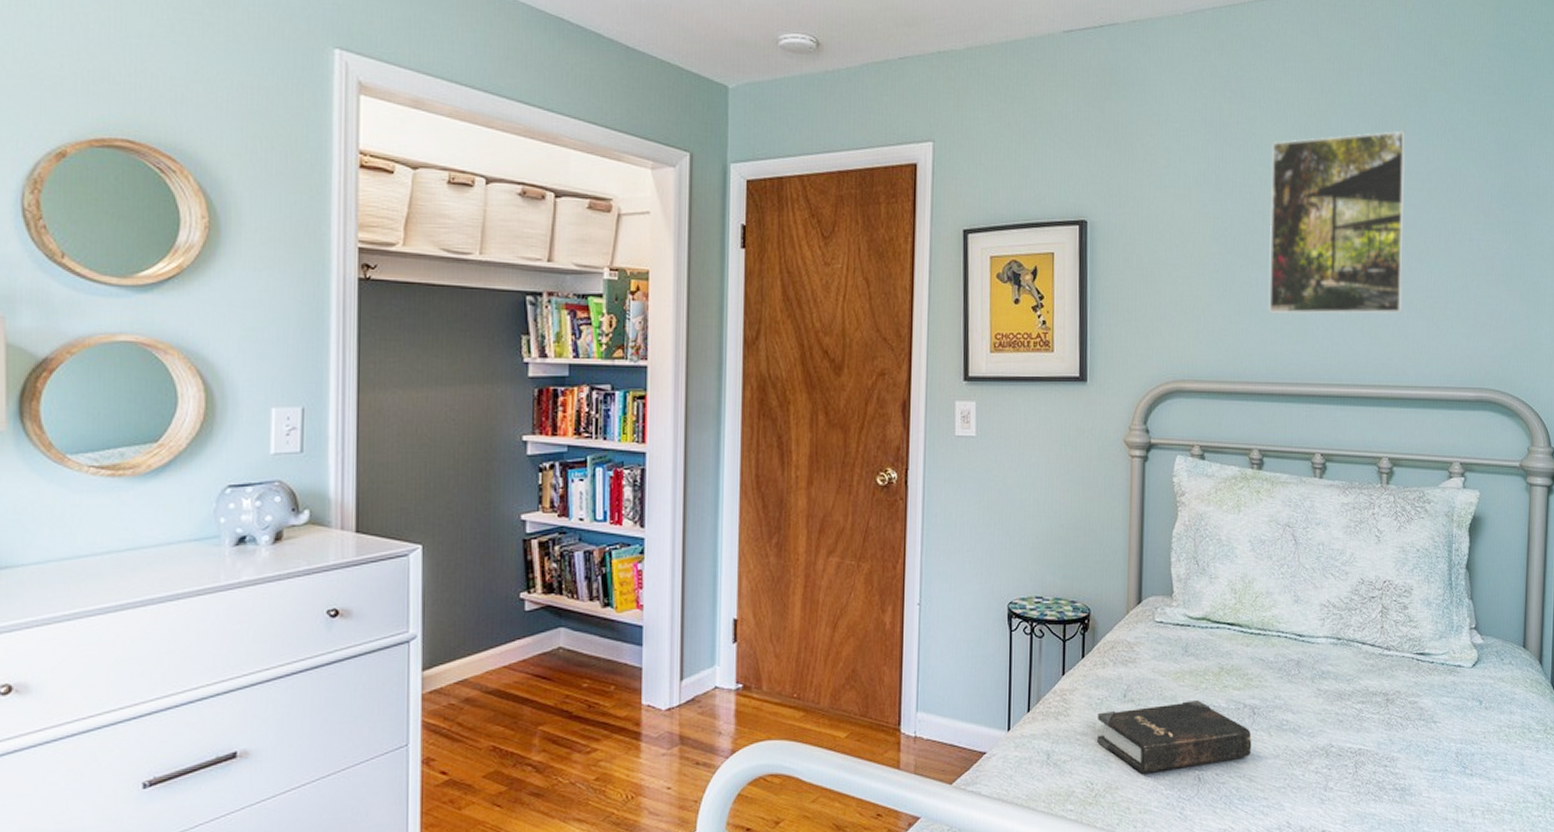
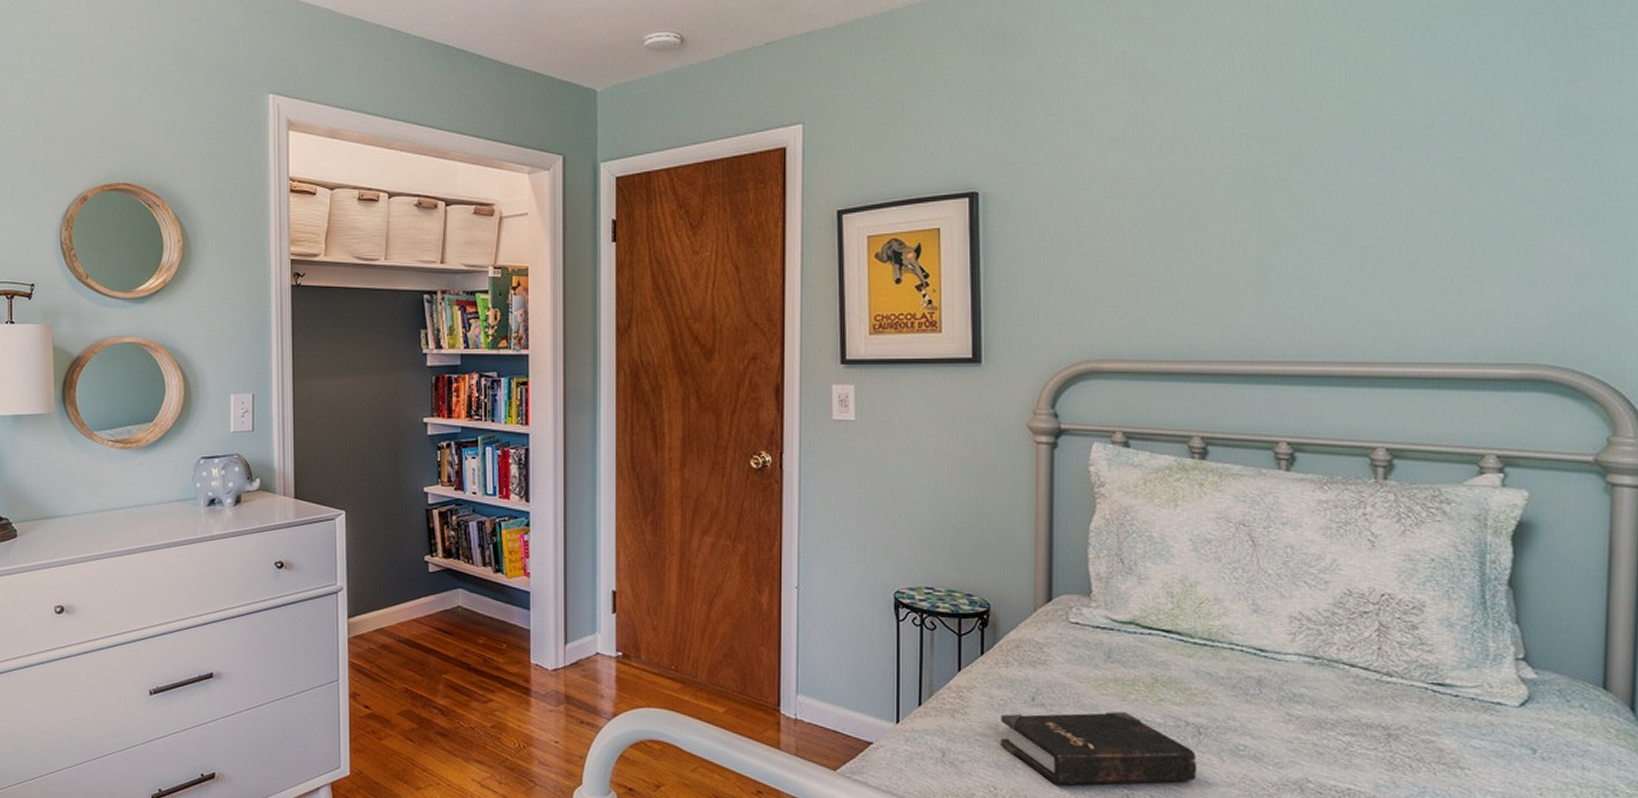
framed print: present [1268,130,1406,315] -> none [1211,56,1407,283]

